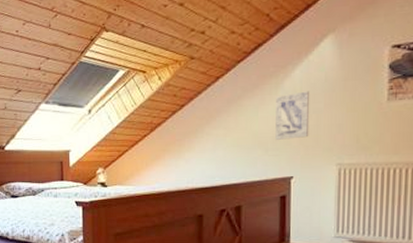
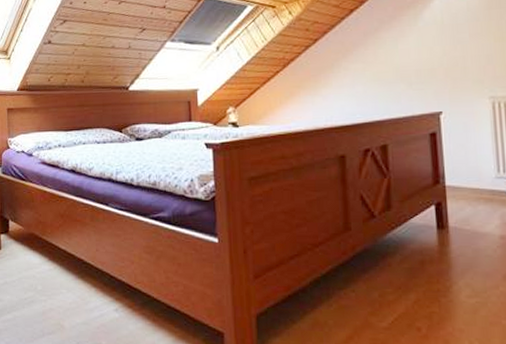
wall art: present [275,91,310,140] -> none [416,21,456,73]

